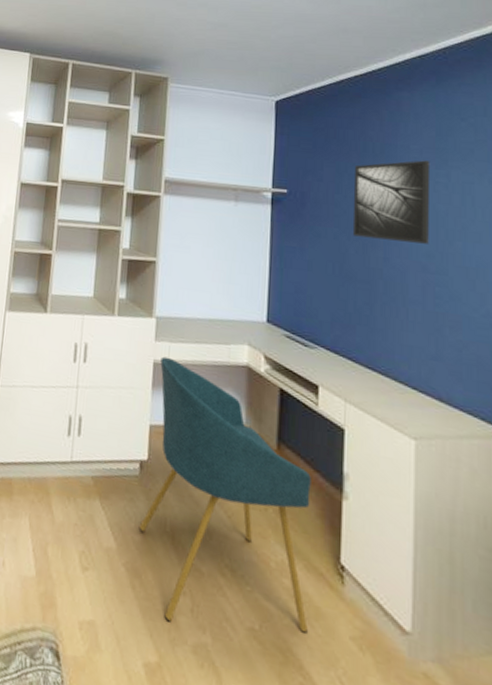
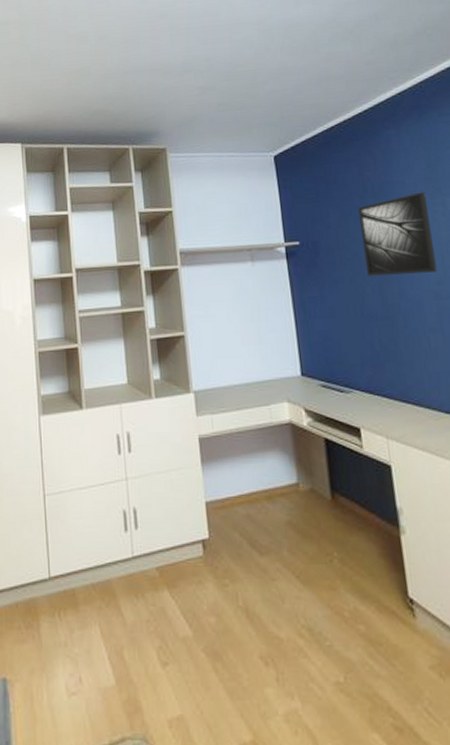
chair: present [139,356,311,634] -> none [205,430,390,697]

